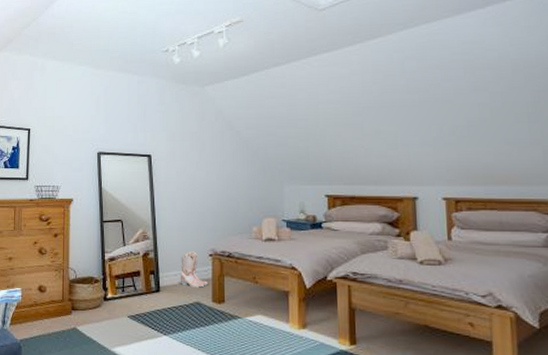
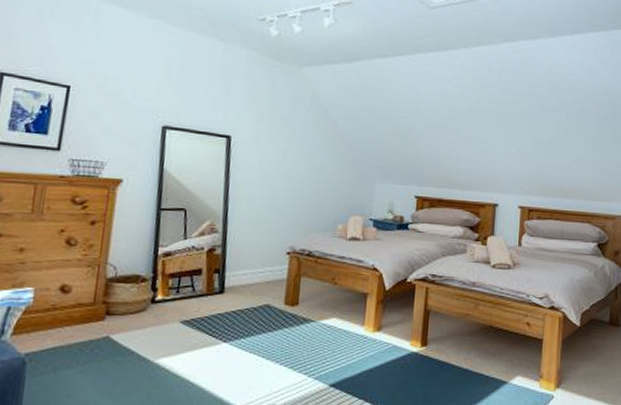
boots: present [181,251,209,288] -> none [250,248,283,289]

